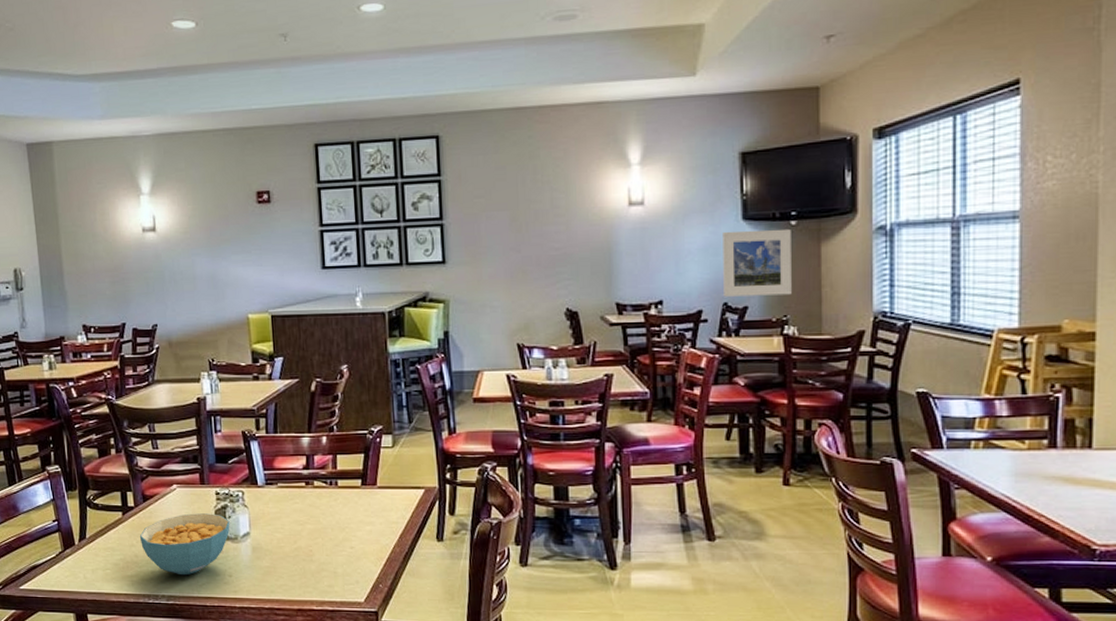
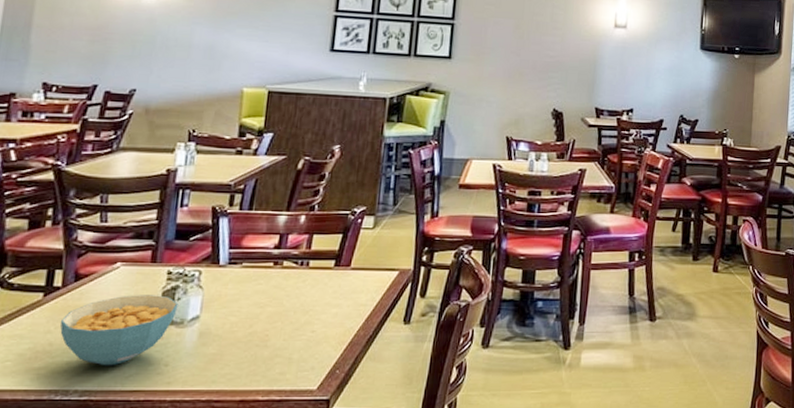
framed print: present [723,228,792,297] -> none [681,57,735,113]

